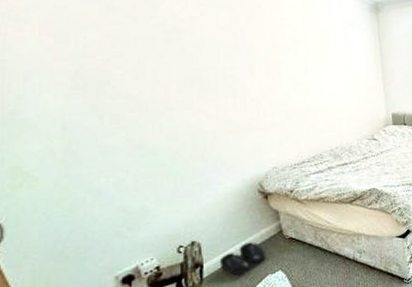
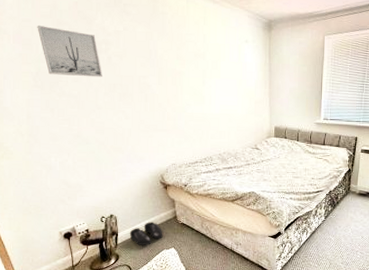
wall art: none [77,13,174,73] -> present [37,26,102,78]

